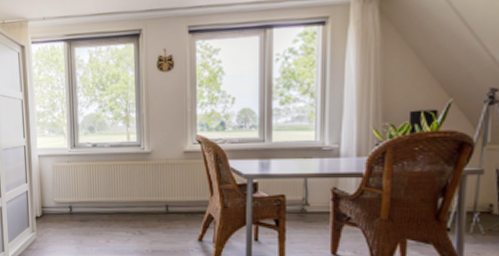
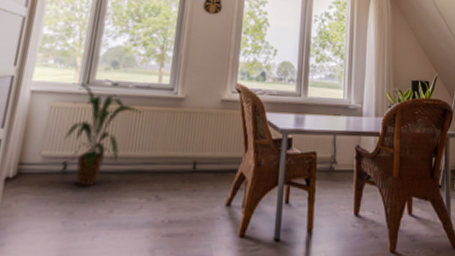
house plant: none [64,147,117,223] -> present [64,83,141,186]

